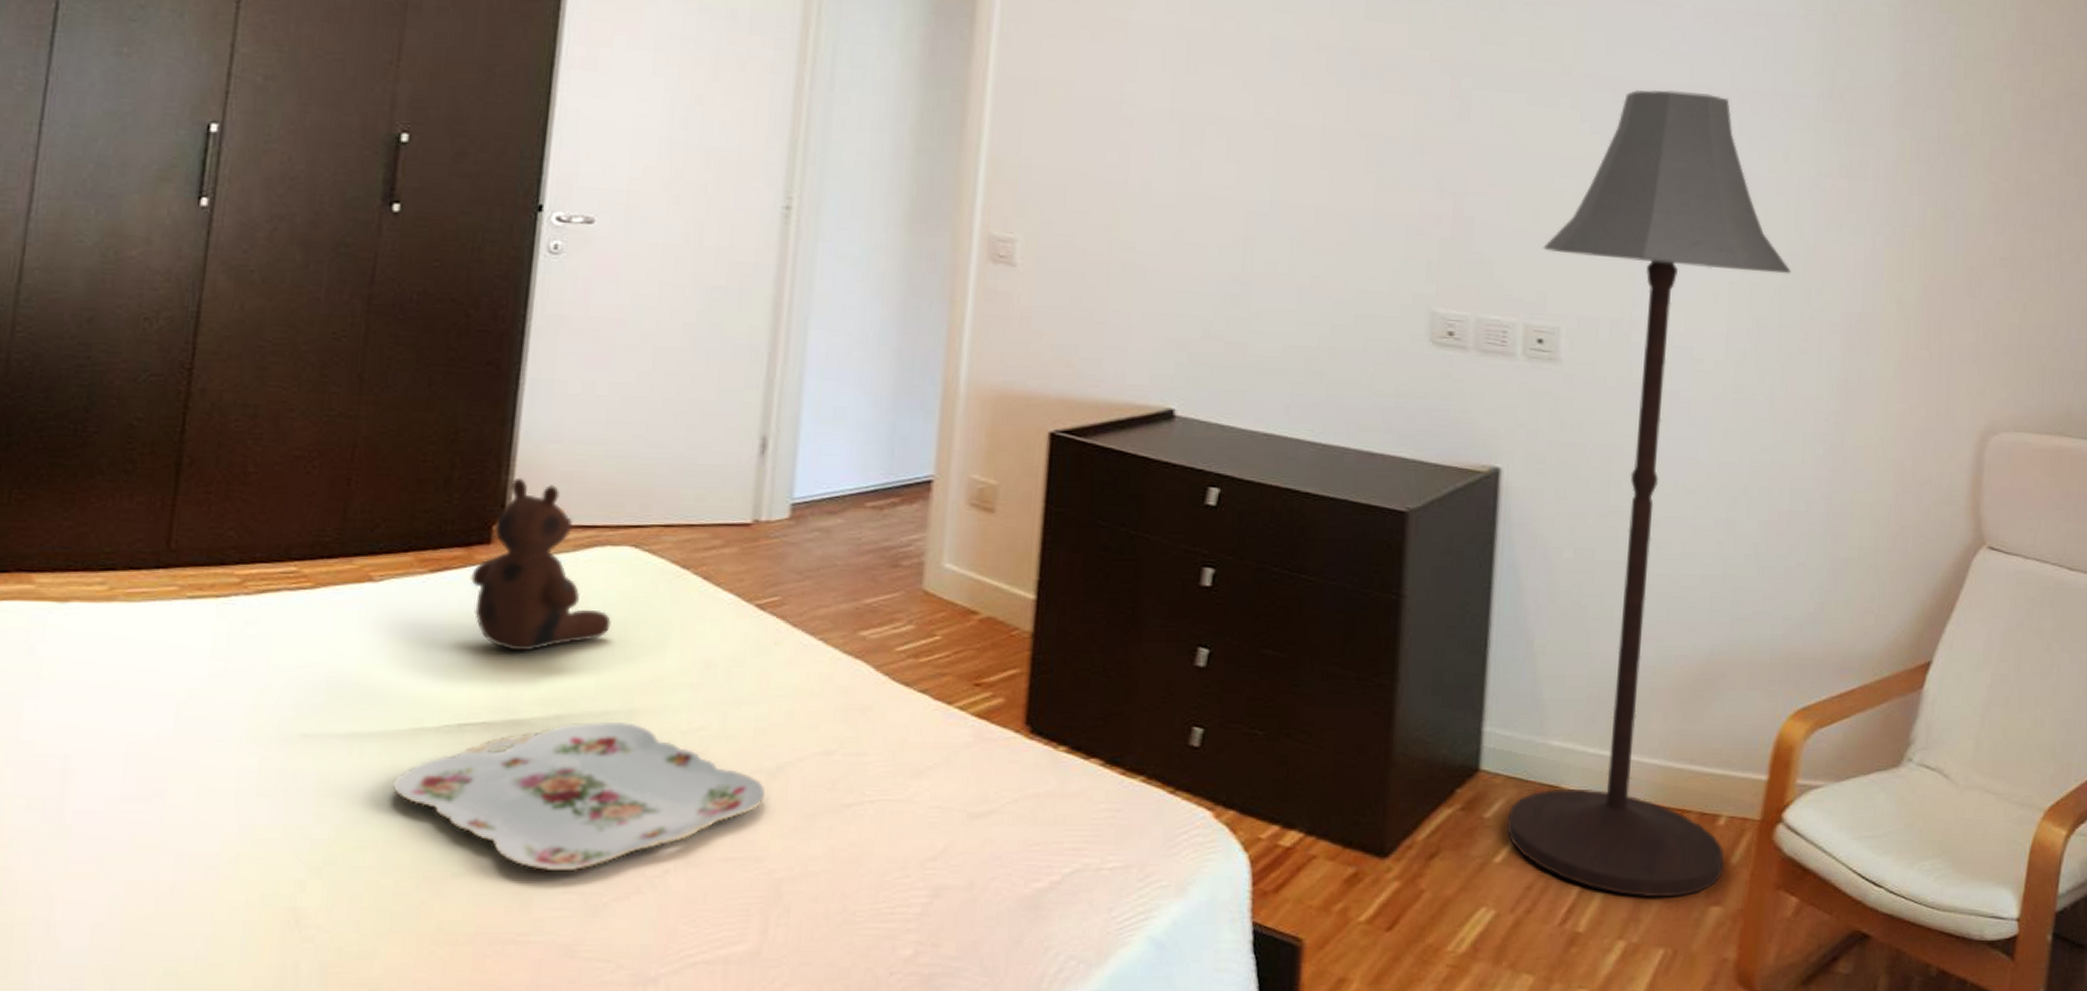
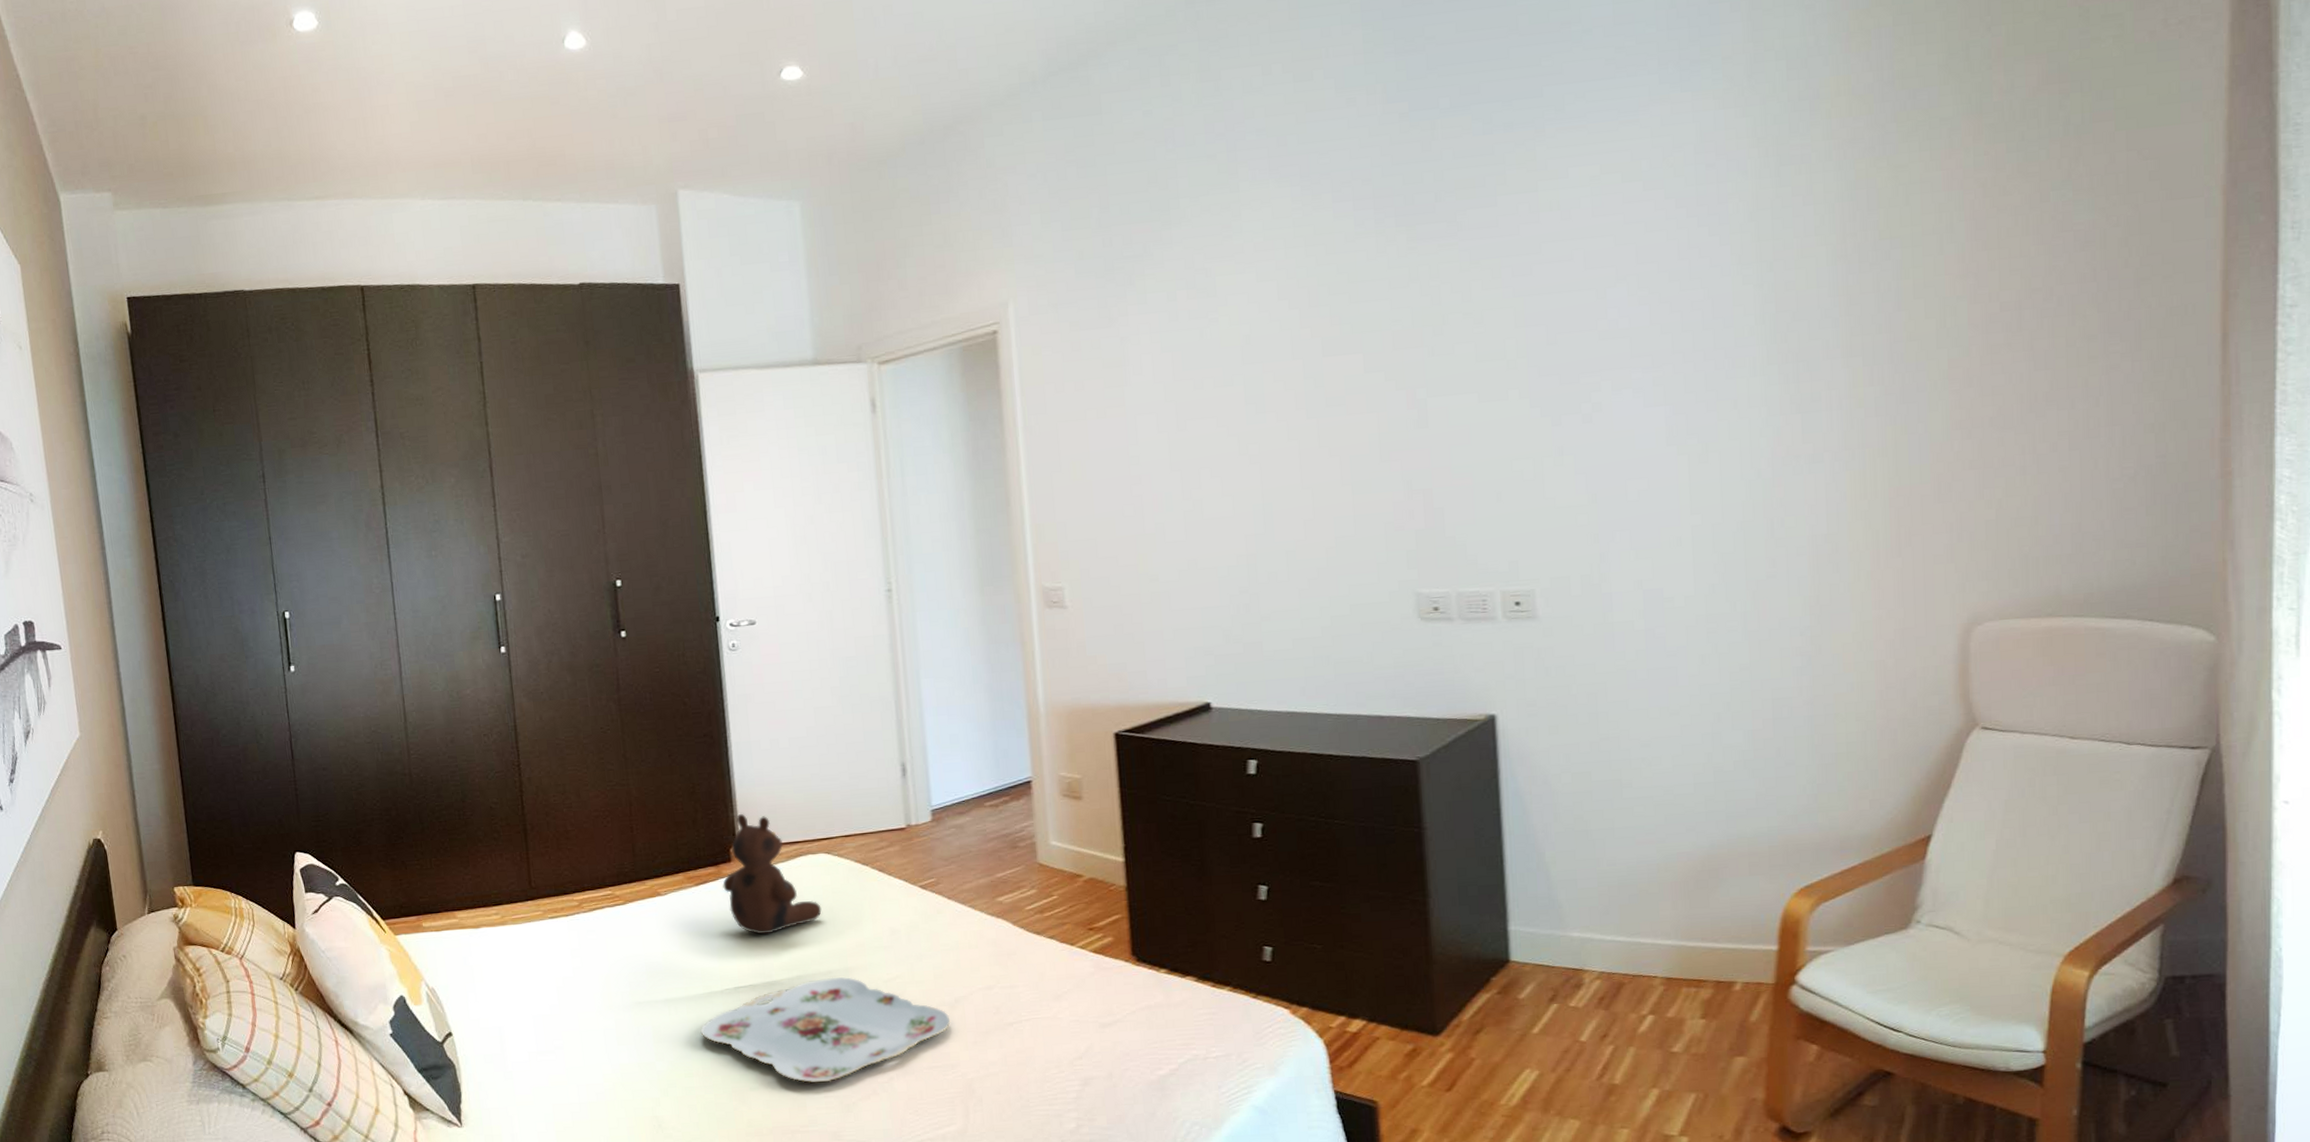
floor lamp: present [1507,89,1791,898] -> none [1510,360,1751,1054]

